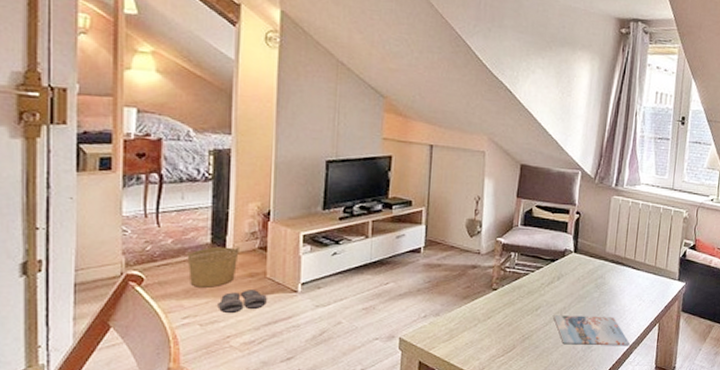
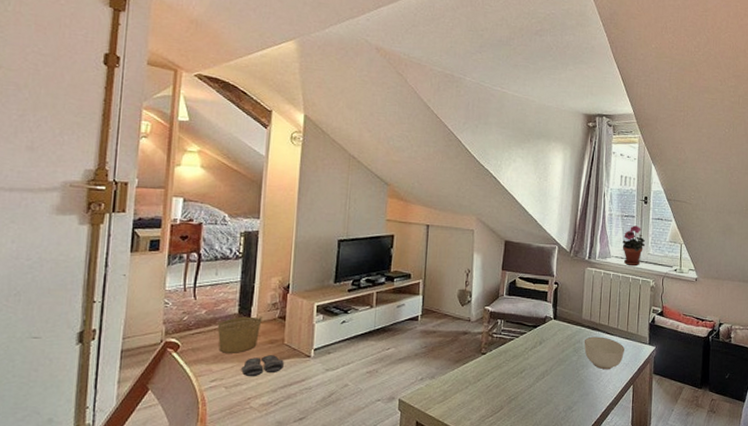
magazine: present [553,315,630,346] -> none [536,378,607,407]
bowl: none [607,271,652,307] -> present [584,336,625,370]
potted plant: none [653,149,681,194] -> present [622,225,646,266]

